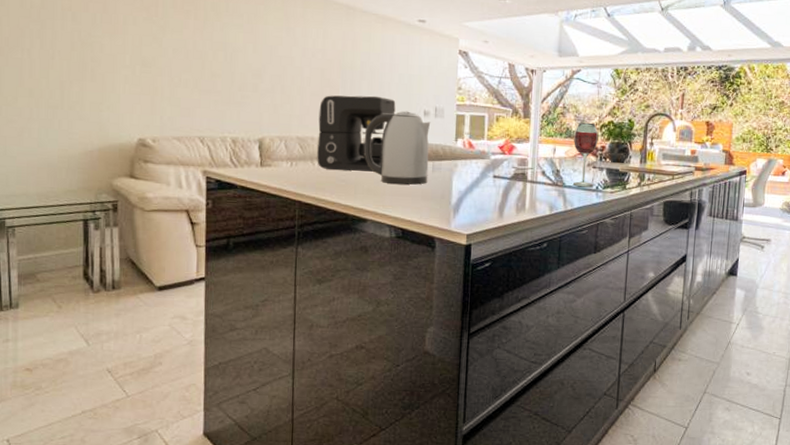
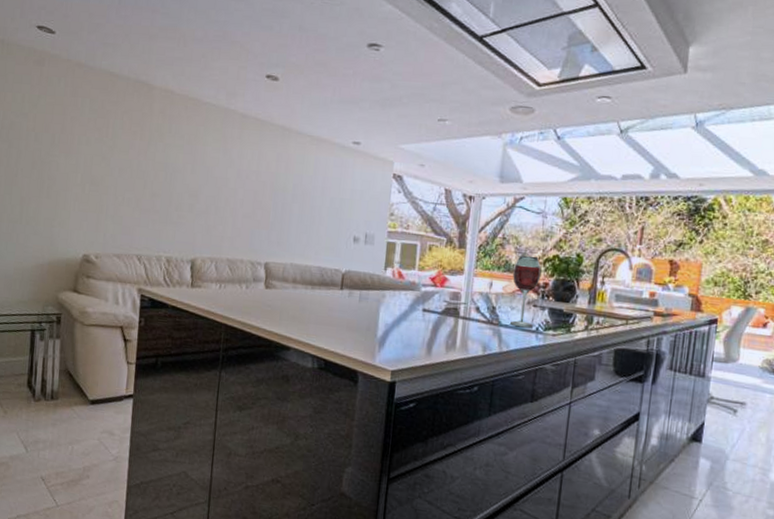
coffee maker: present [317,95,396,172] -> none [245,217,326,298]
kettle: present [363,110,431,185] -> none [291,236,360,314]

